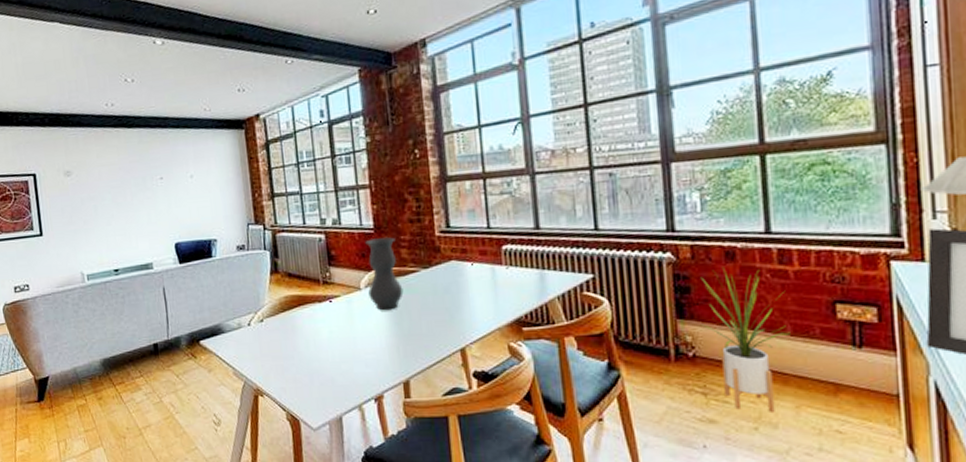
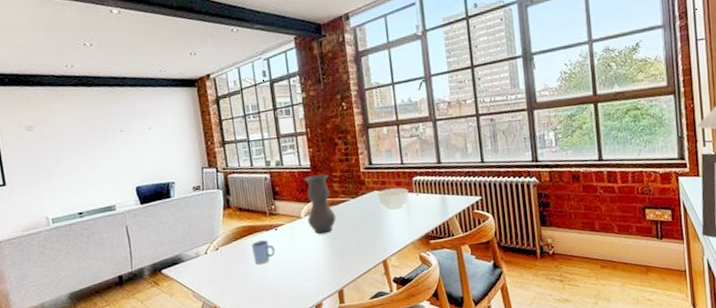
mug: none [300,313,329,343] -> present [251,240,276,265]
bowl: none [455,258,496,285] -> present [377,187,409,210]
house plant: present [700,267,790,412] -> none [556,186,617,290]

